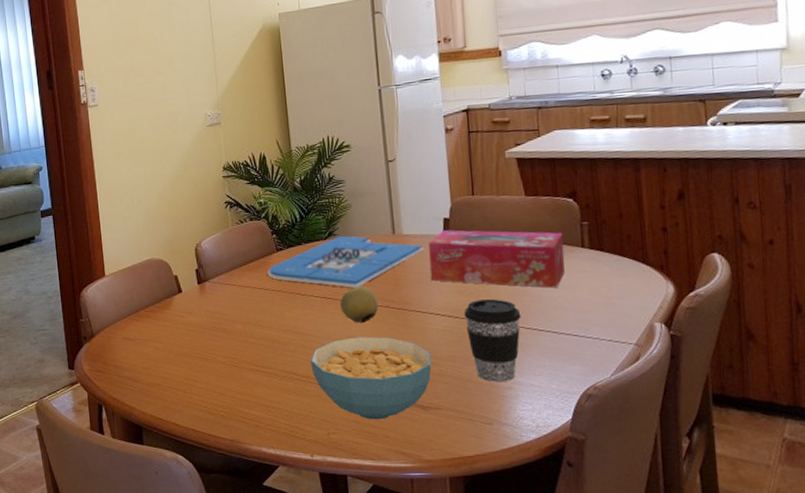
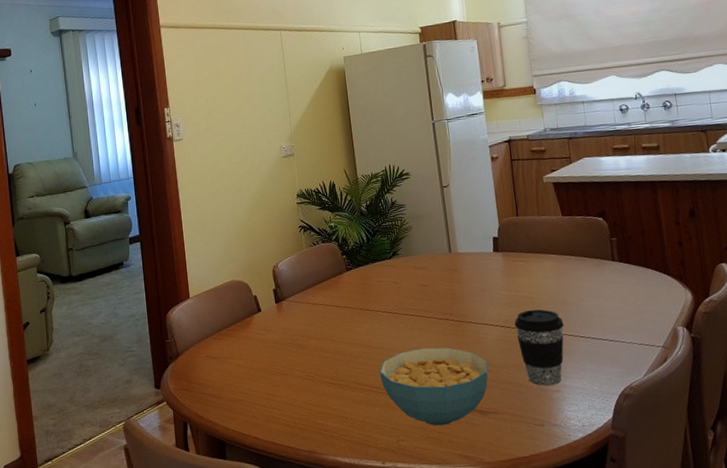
board game: present [267,236,424,288] -> none [339,255,477,303]
fruit: present [340,286,379,323] -> none [405,300,440,335]
tissue box: present [428,230,565,288] -> none [481,247,599,298]

